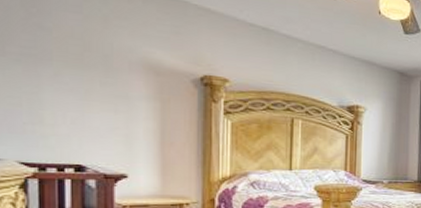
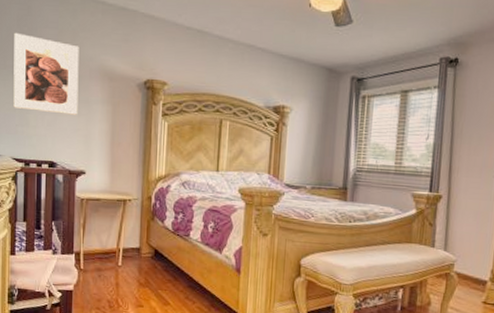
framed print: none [16,13,114,112] -> present [13,32,79,115]

